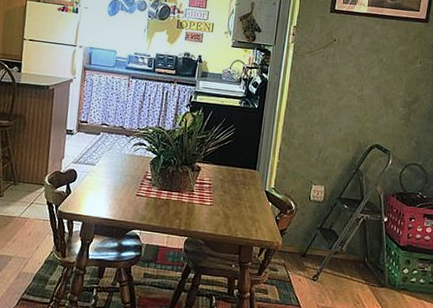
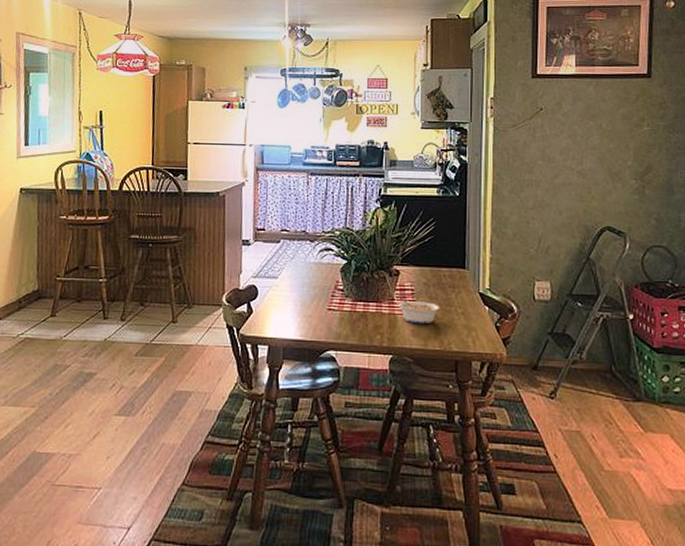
legume: none [196,189,232,214] -> present [398,297,440,325]

